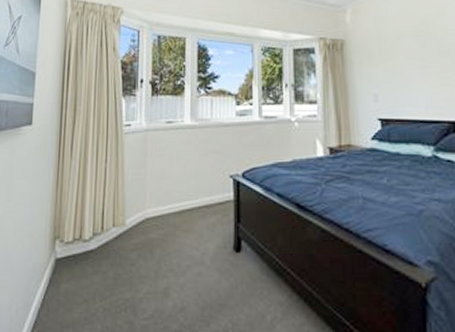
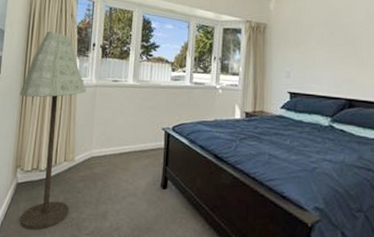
floor lamp: none [55,69,136,318] -> present [19,31,87,230]

